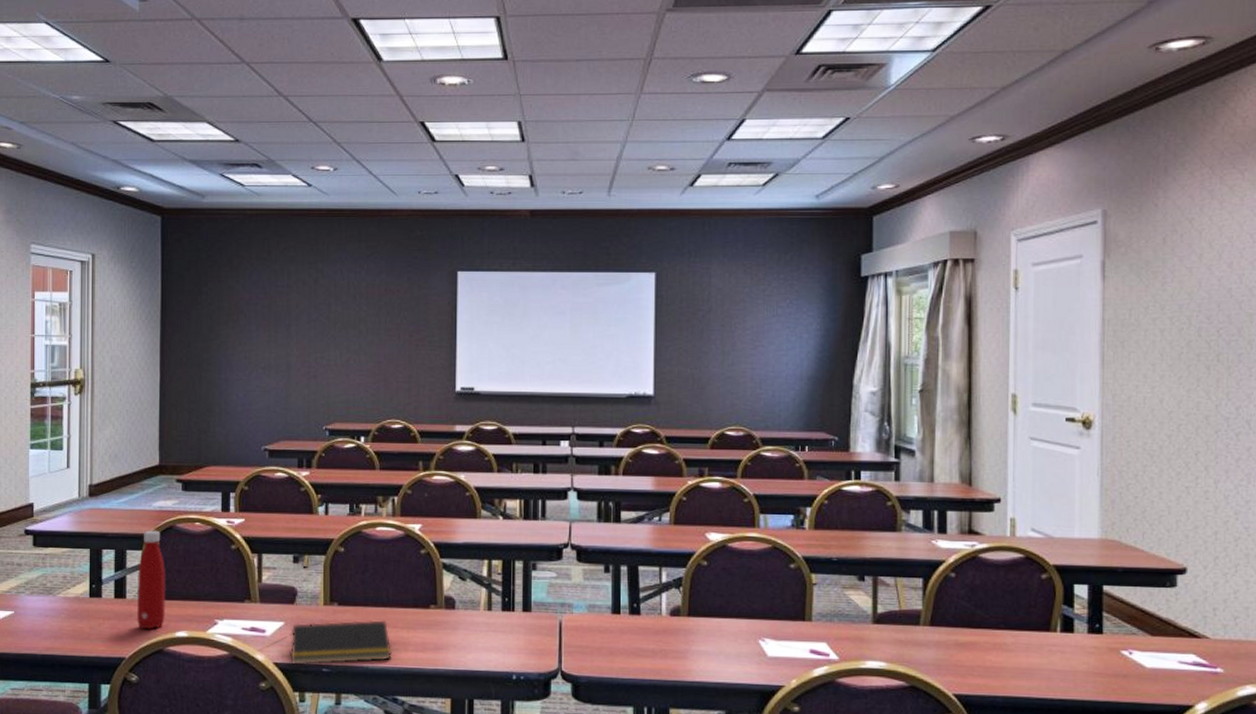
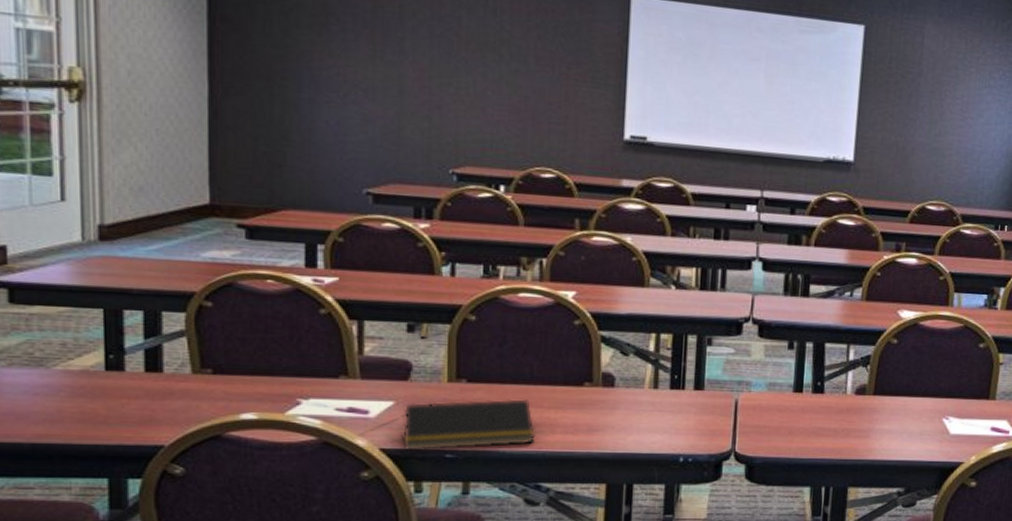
bottle: present [136,530,166,630] -> none [179,287,225,411]

